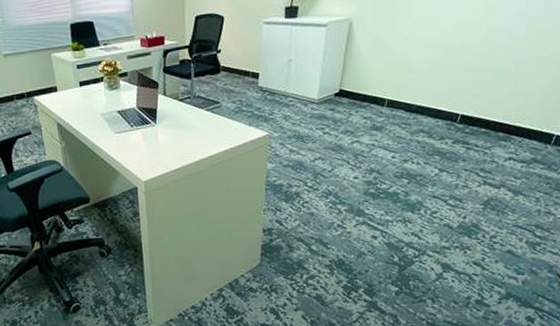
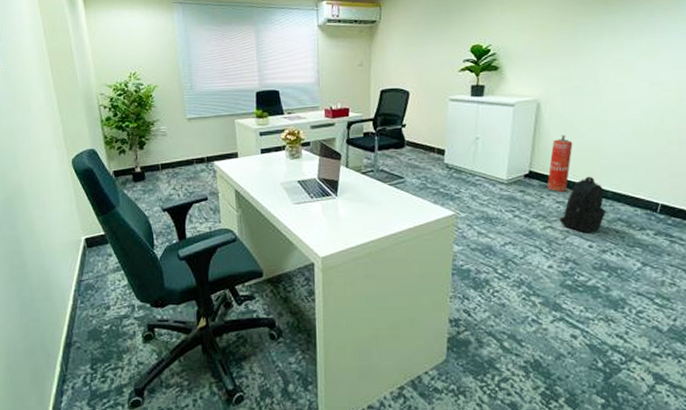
fire extinguisher: none [355,53,382,108] -> present [547,135,573,192]
backpack: none [366,91,410,145] -> present [559,176,607,232]

